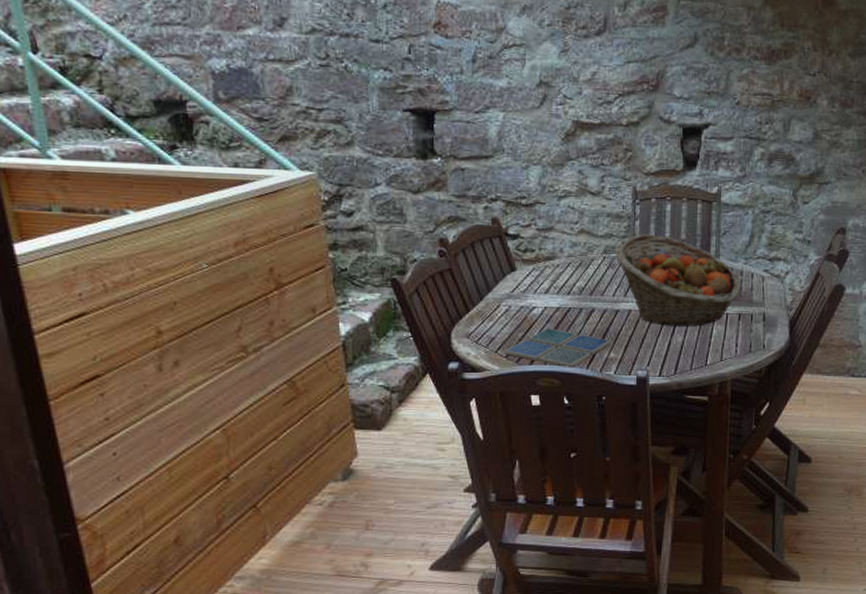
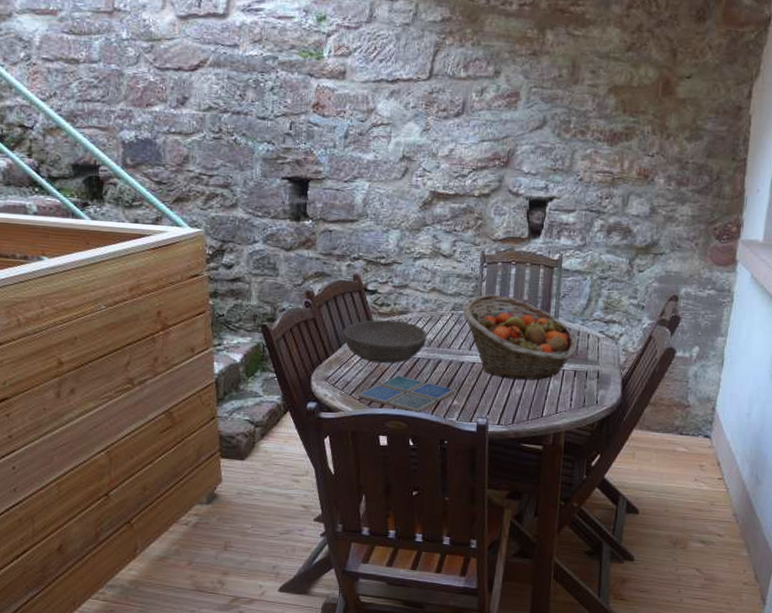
bowl: none [483,267,578,316] -> present [342,319,427,364]

